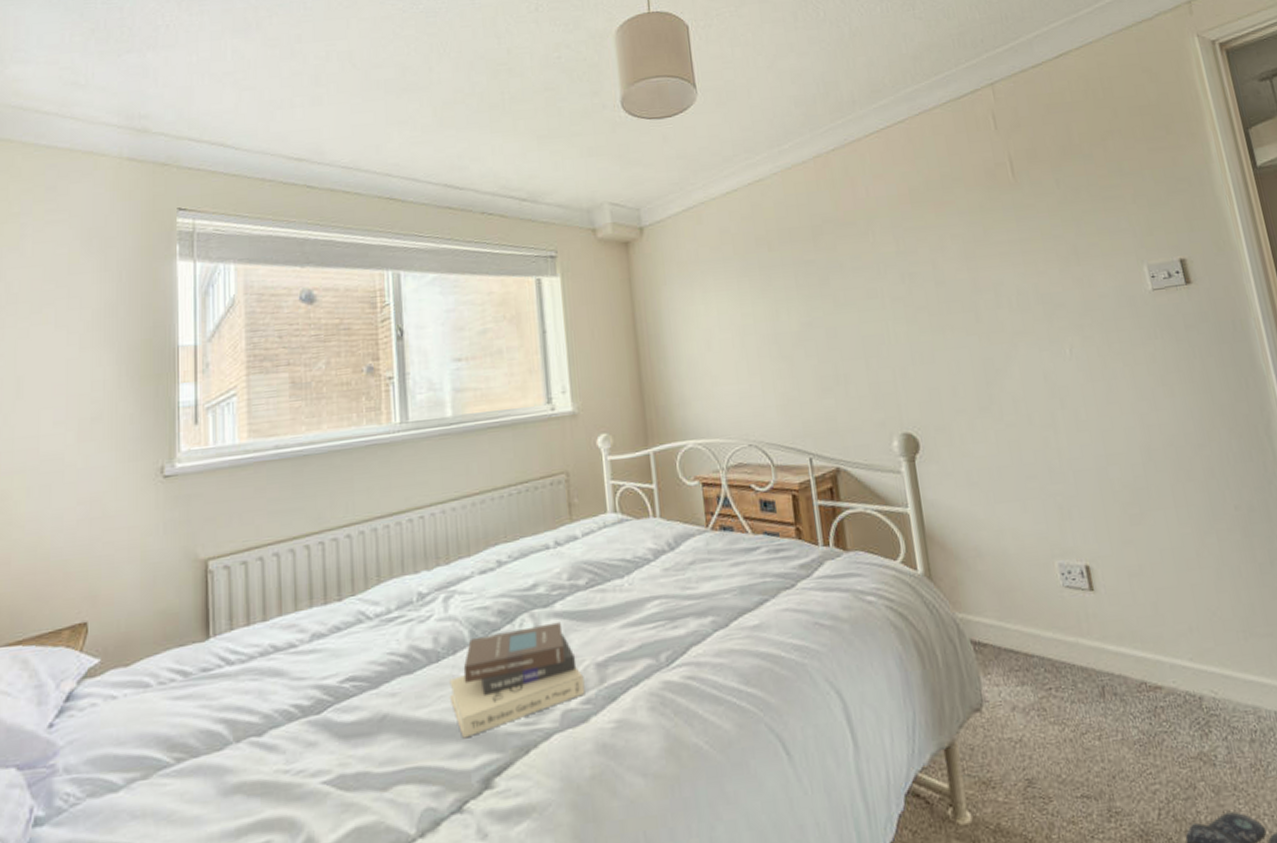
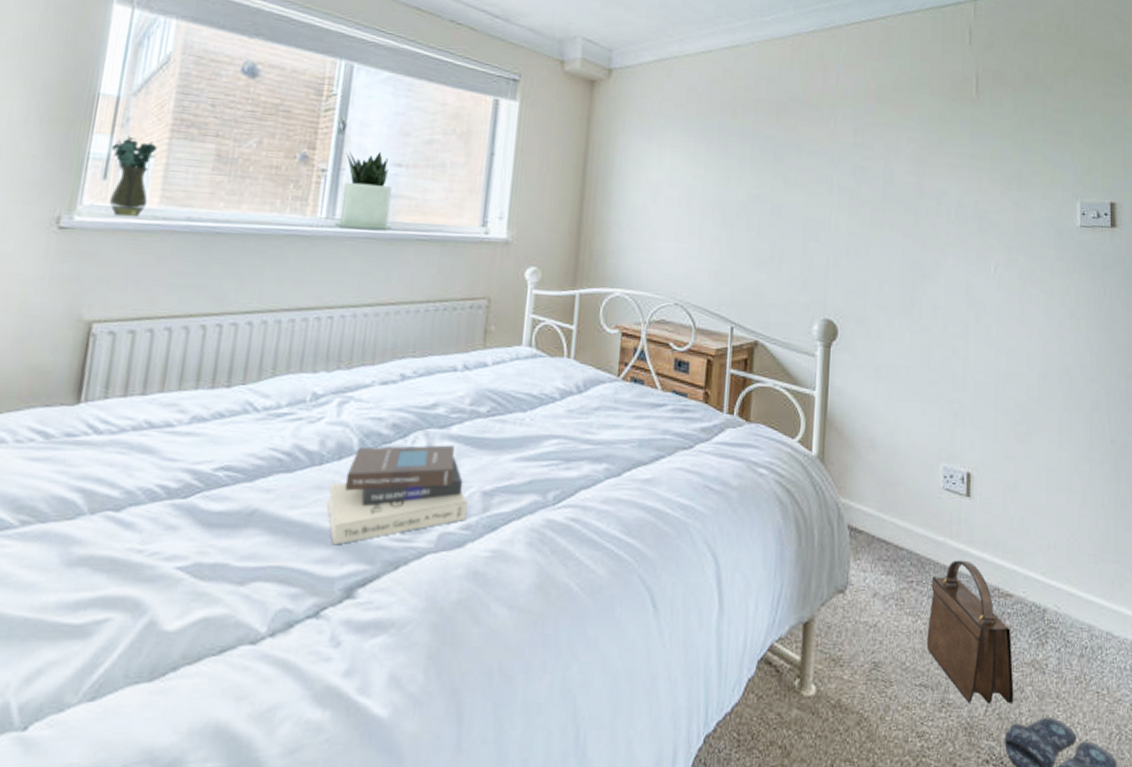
vase: none [198,378,238,457] -> present [109,134,158,218]
planter: none [408,350,464,430] -> present [334,152,393,232]
handbag: none [1070,657,1188,809] -> present [926,560,1014,704]

